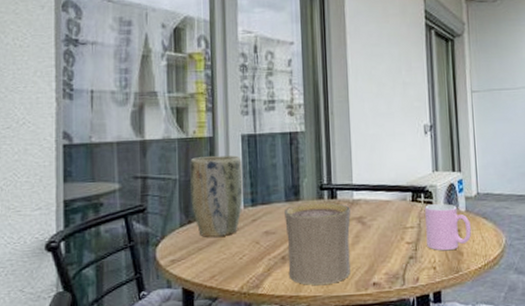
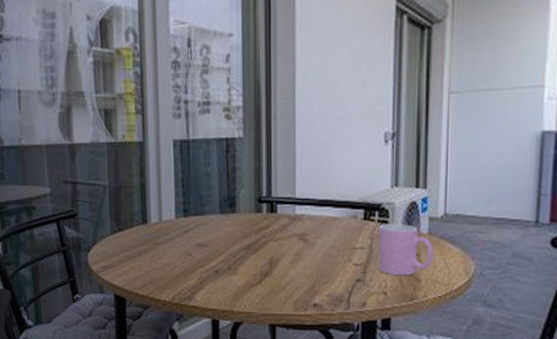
plant pot: present [190,155,243,237] -> none [119,162,175,246]
cup: present [285,202,351,286] -> none [219,216,291,302]

